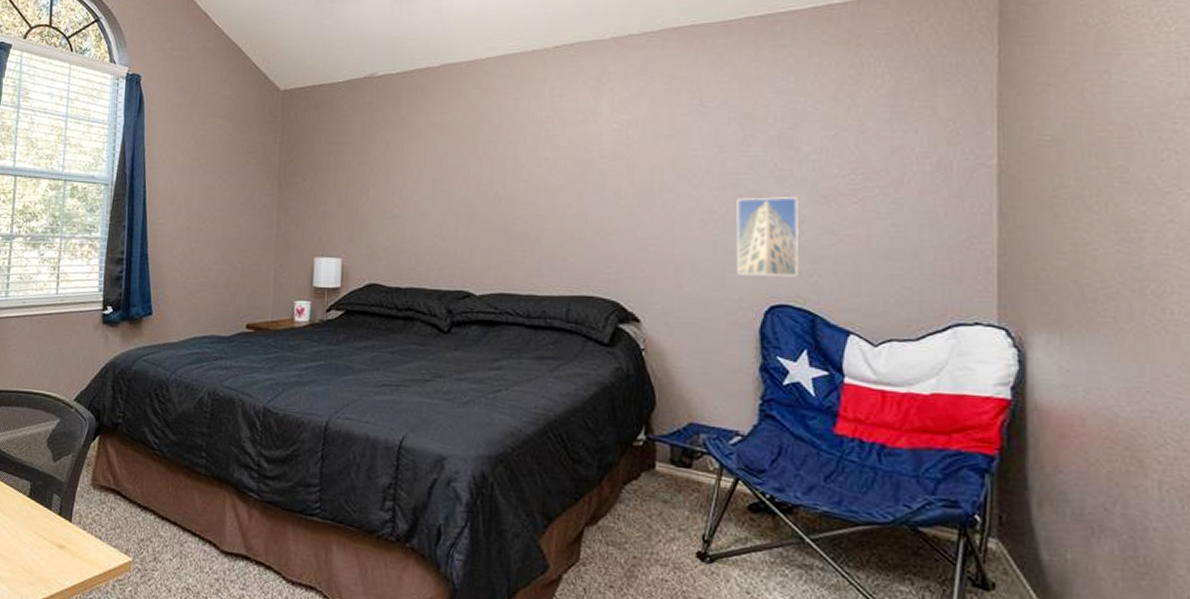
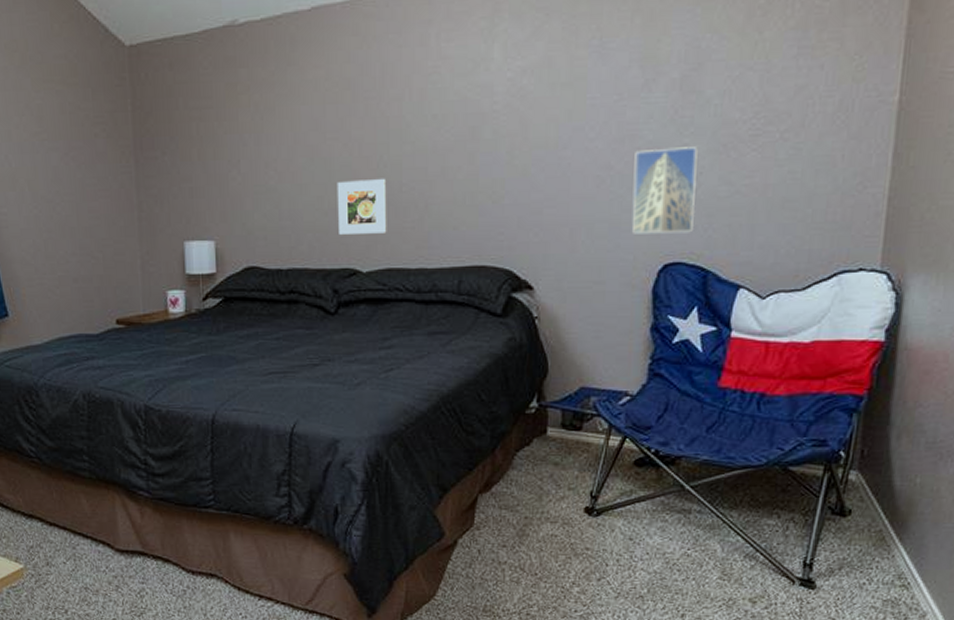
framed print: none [454,211,501,261] -> present [337,178,387,234]

